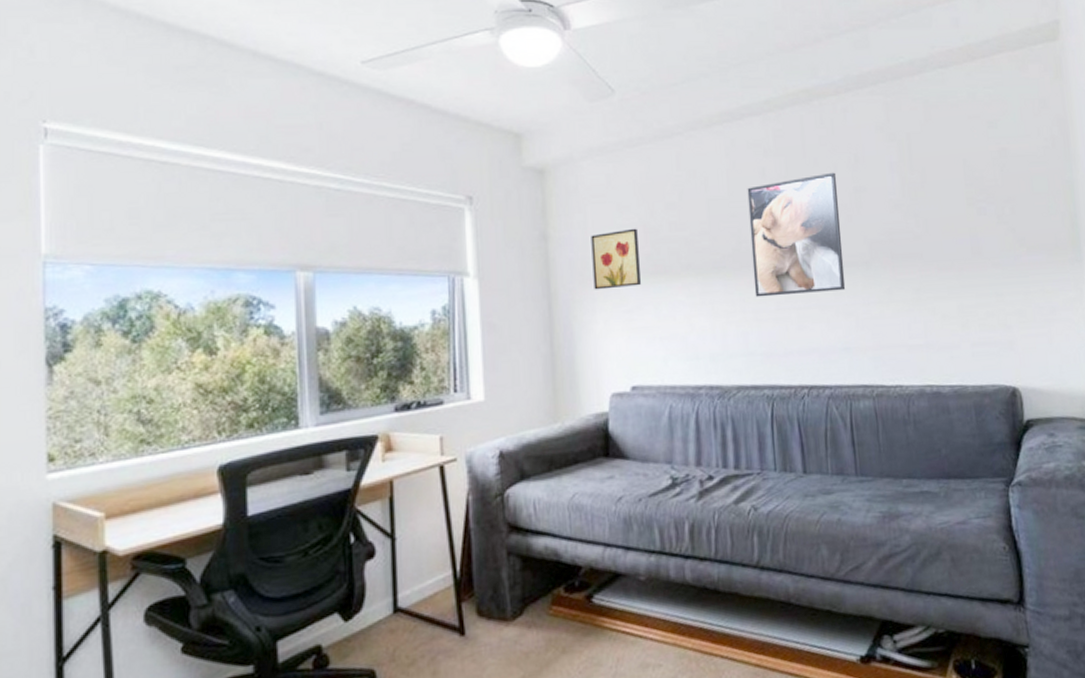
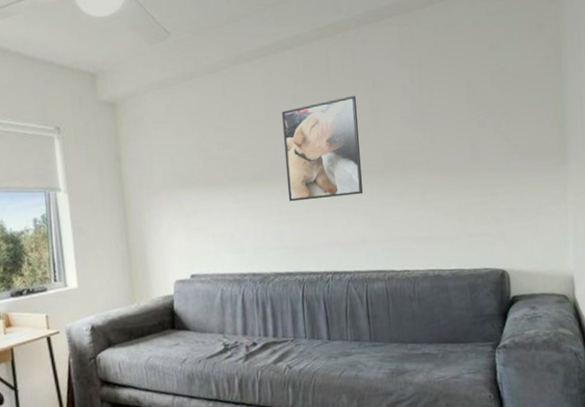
wall art: present [591,228,641,290] -> none [155,148,196,200]

